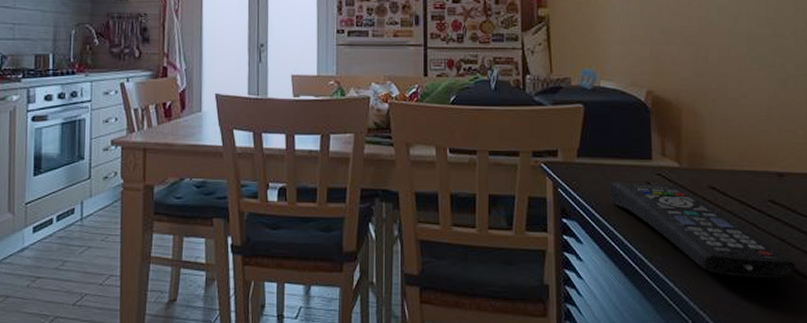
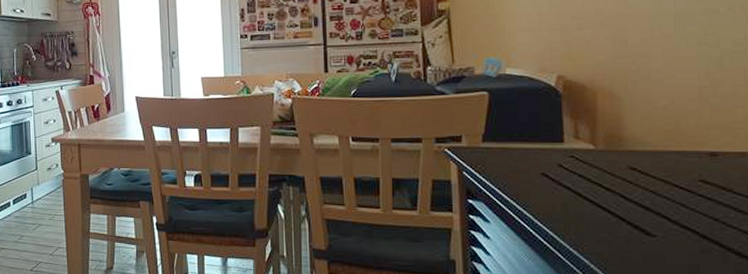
remote control: present [609,182,796,278] -> none [517,164,732,256]

